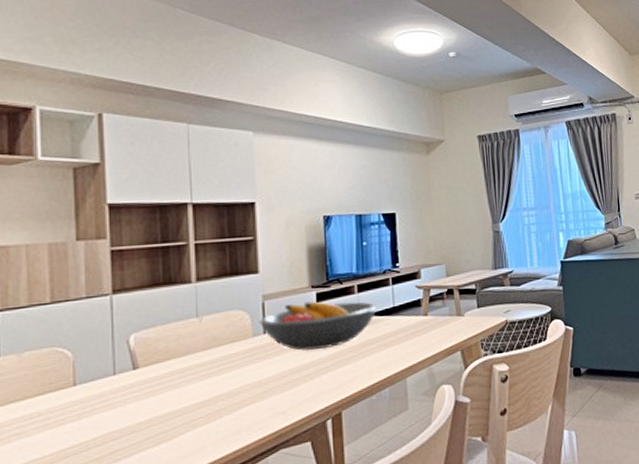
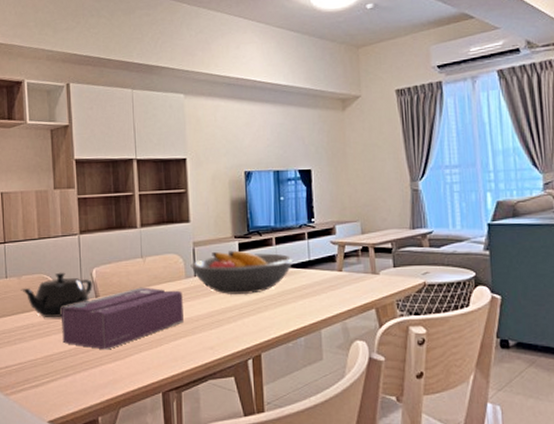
teapot: none [21,342,129,402] -> present [21,272,93,318]
tissue box: none [83,351,250,433] -> present [61,287,184,350]

